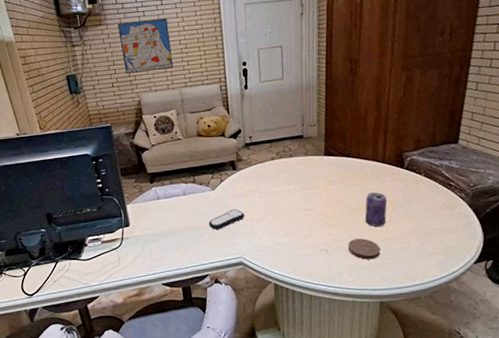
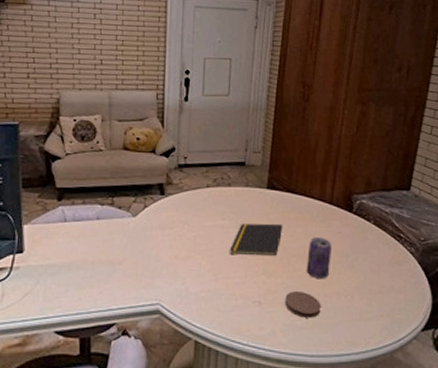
wall art: present [117,18,174,75] -> none [44,5,105,67]
remote control: present [208,209,245,230] -> none [123,243,169,266]
notepad: none [296,184,342,214] -> present [229,223,283,257]

